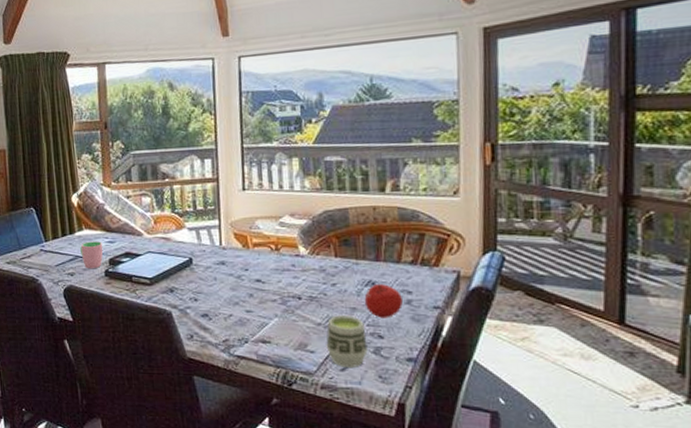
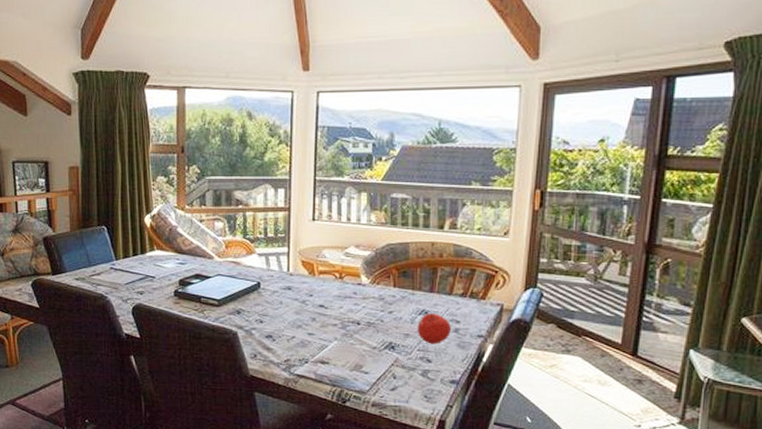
cup: present [80,241,103,269] -> none [151,262,174,289]
cup: present [326,315,368,369] -> none [379,340,416,389]

